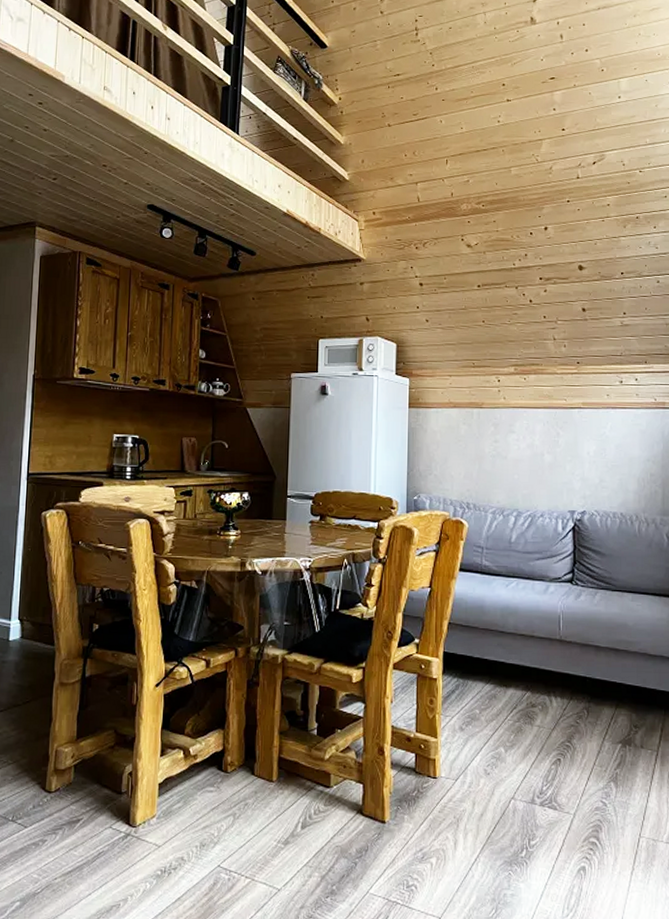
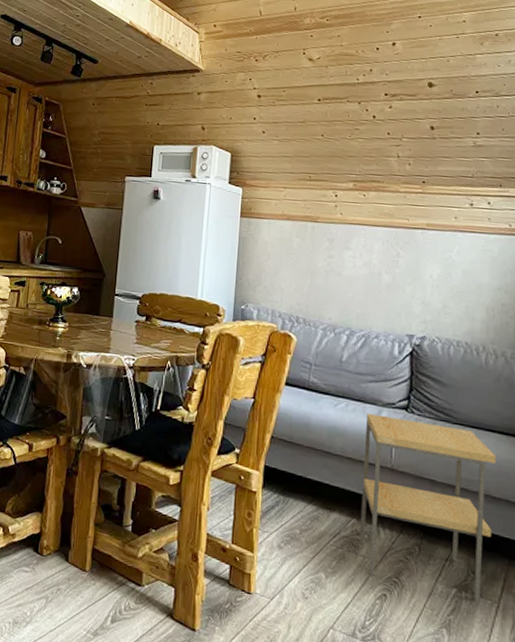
side table: none [534,589,651,753] -> present [359,413,497,602]

